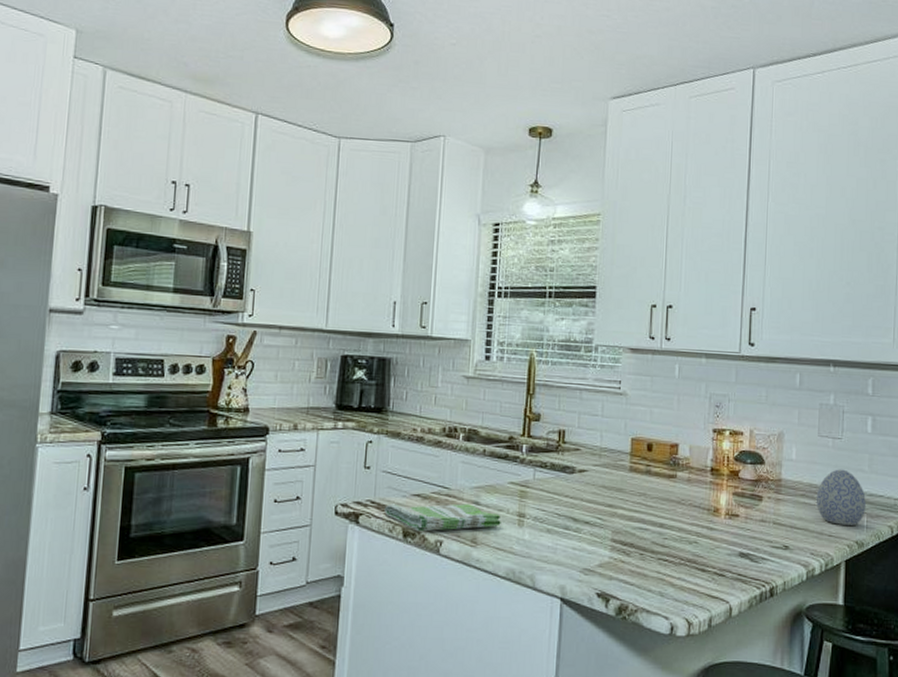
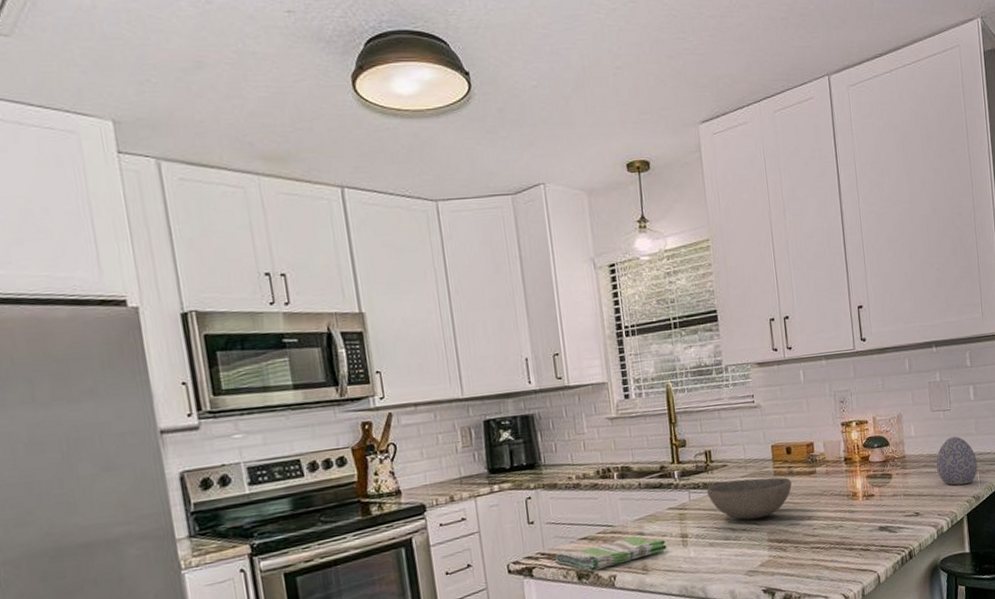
bowl: none [553,466,647,514] -> present [706,477,792,520]

